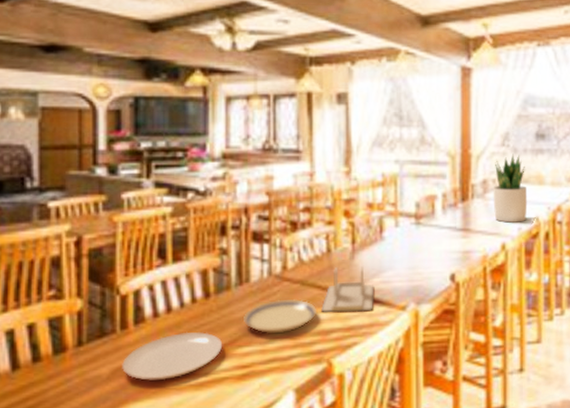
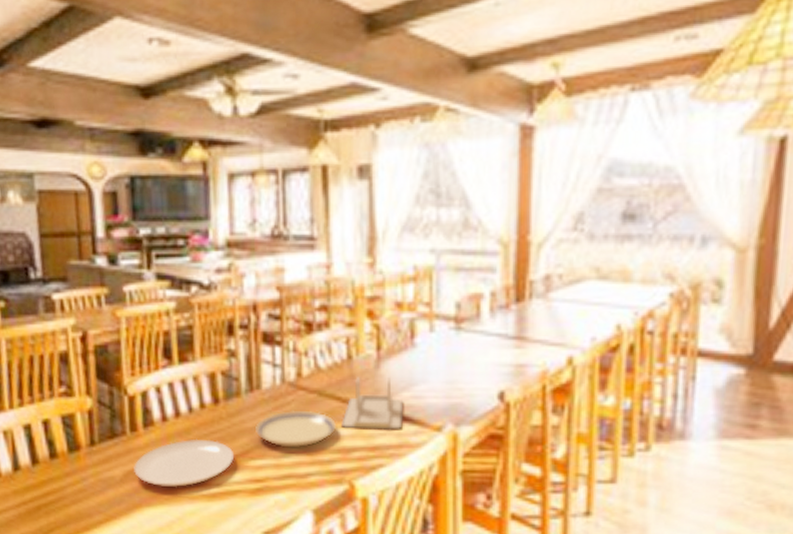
planter: present [493,154,528,224] -> none [558,241,607,332]

